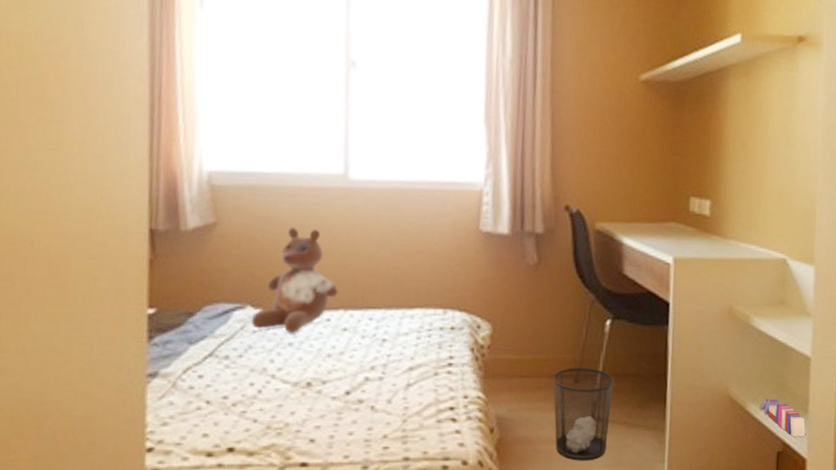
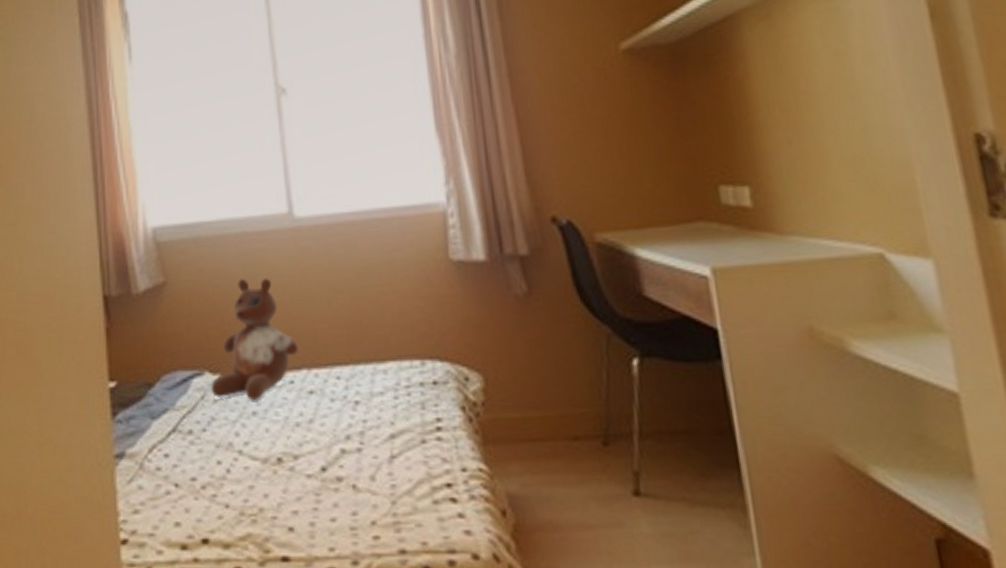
waste bin: present [552,368,615,461] -> none [572,425,665,554]
books: present [759,398,806,438] -> none [888,457,978,517]

